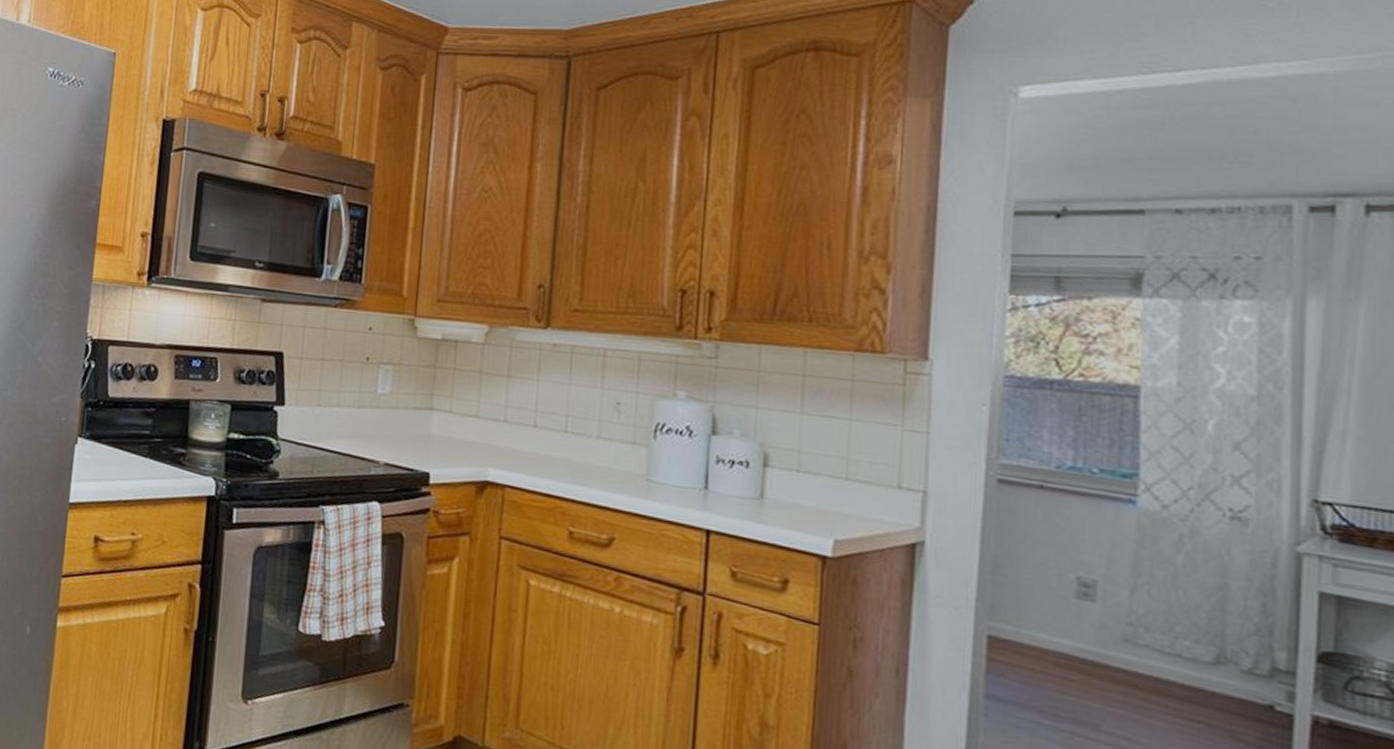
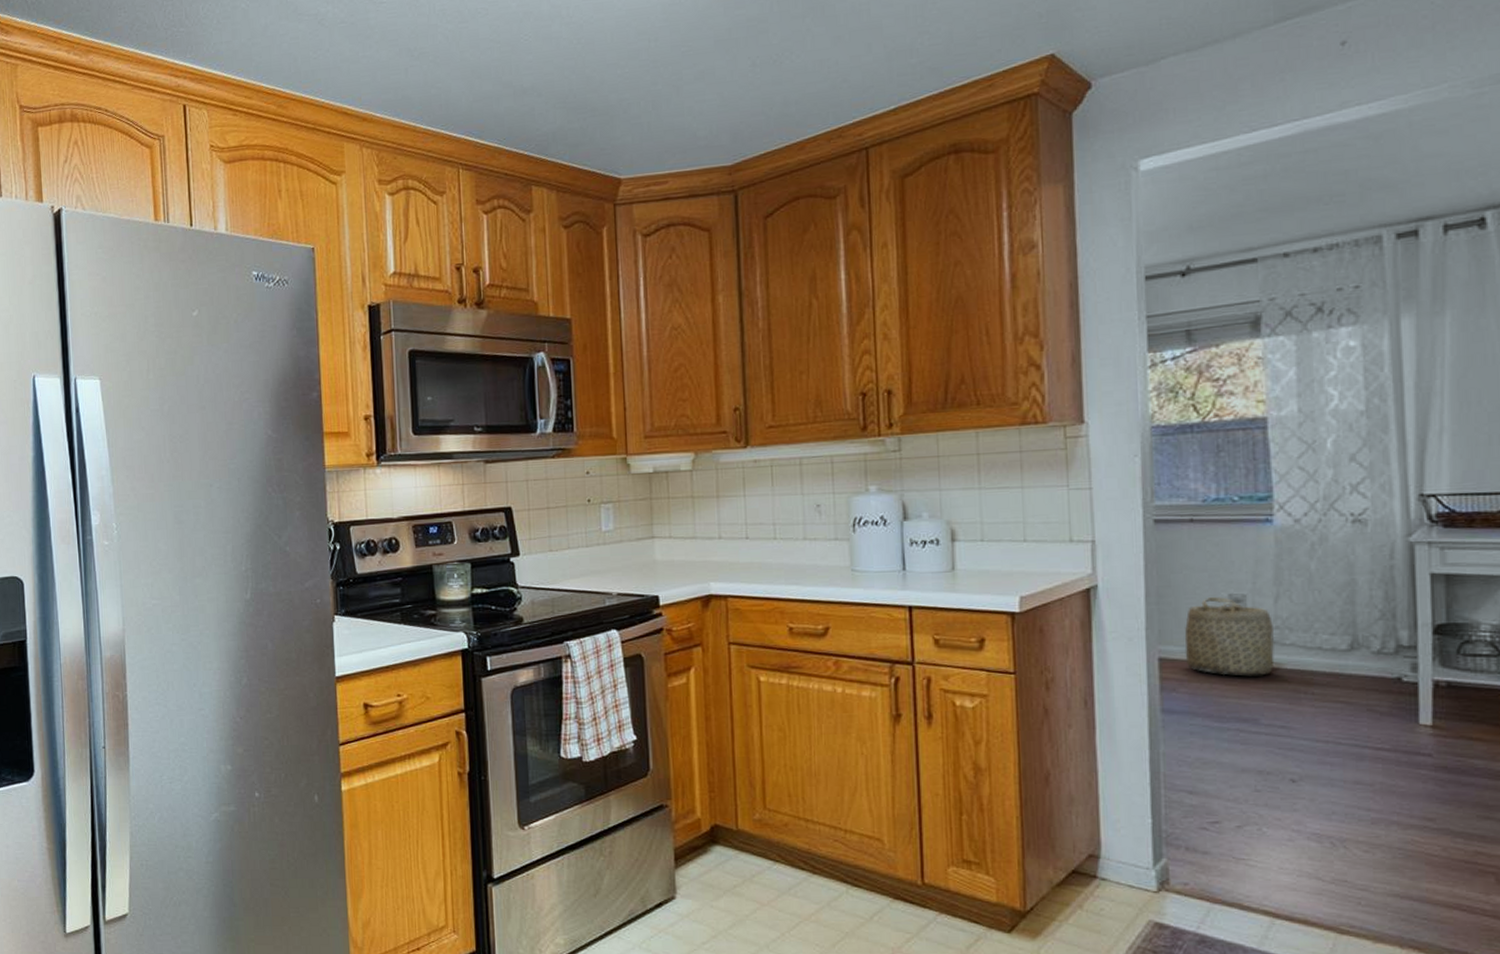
basket: none [1019,576,1126,676] -> present [1184,597,1275,677]

